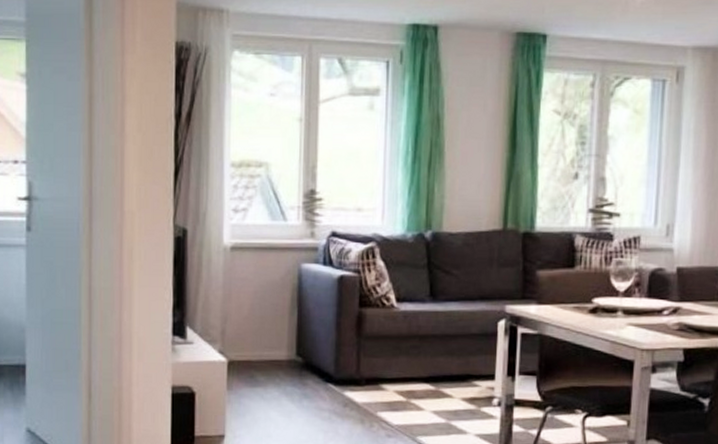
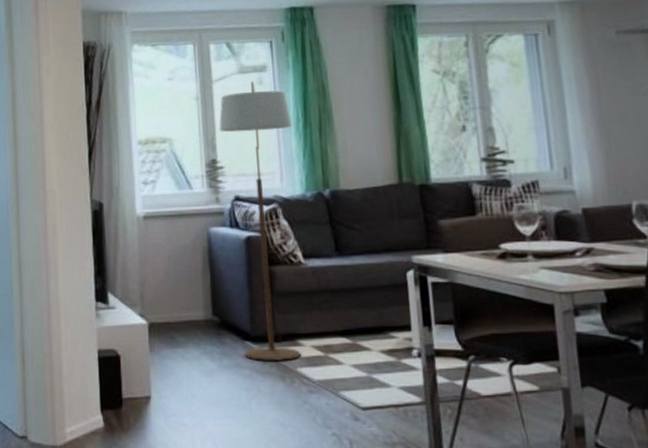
floor lamp: none [321,106,401,405] -> present [219,81,301,361]

